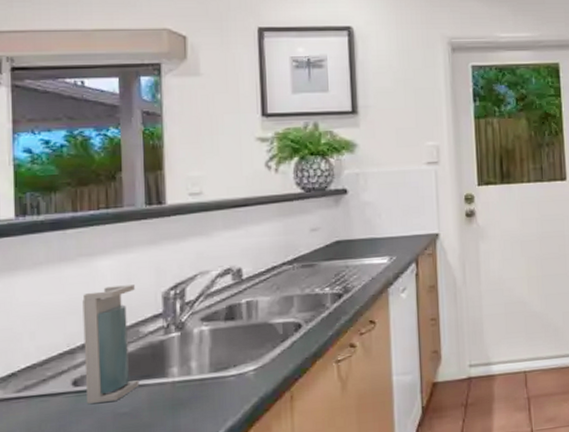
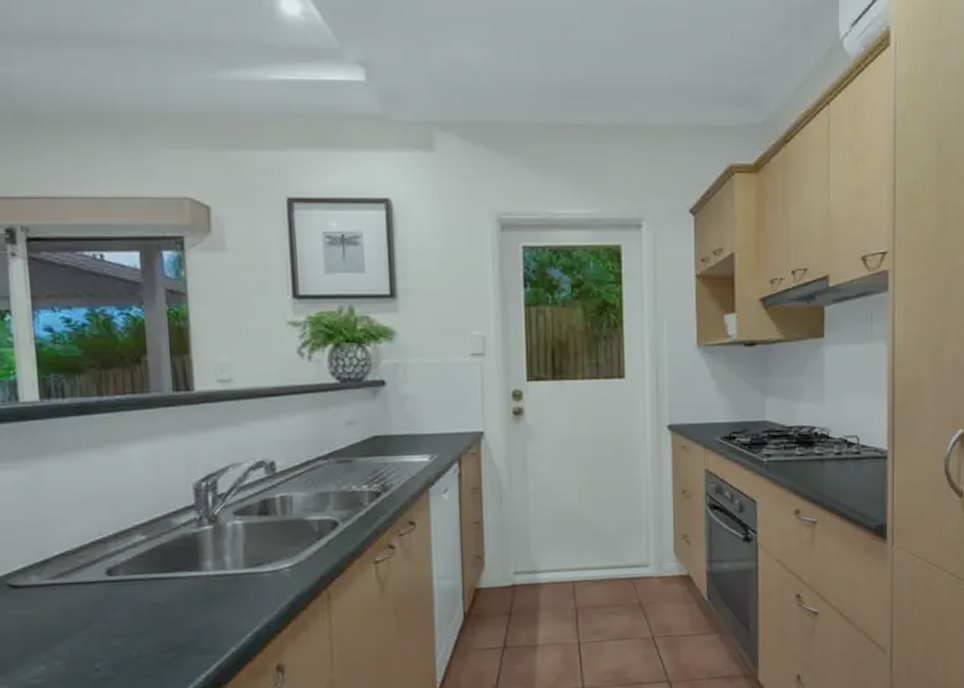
soap dispenser: present [82,284,140,404] -> none [112,474,174,593]

